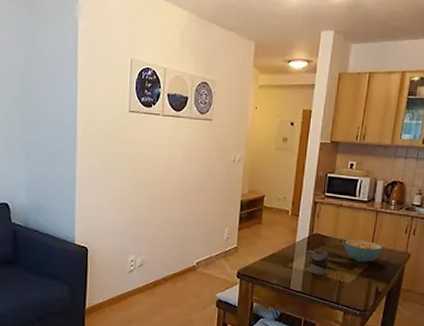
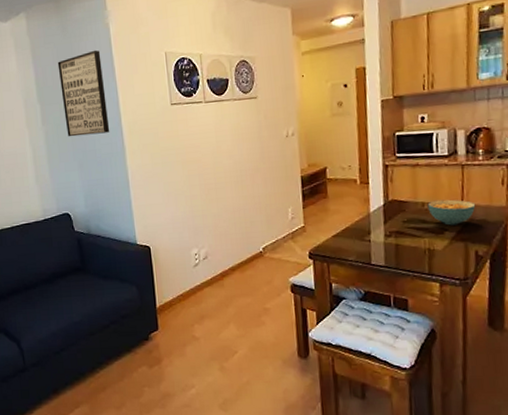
wall art: none [17,41,65,128] -> present [57,50,110,137]
mug: present [305,249,328,275] -> none [383,217,413,245]

